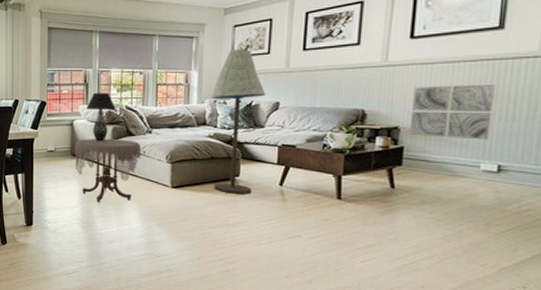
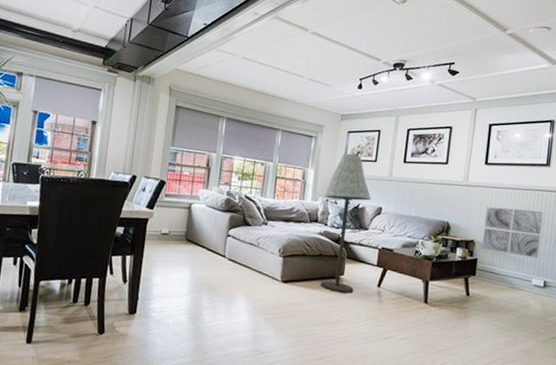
side table: present [74,138,142,203] -> none [188,224,256,293]
table lamp: present [86,92,116,142] -> none [206,178,235,229]

